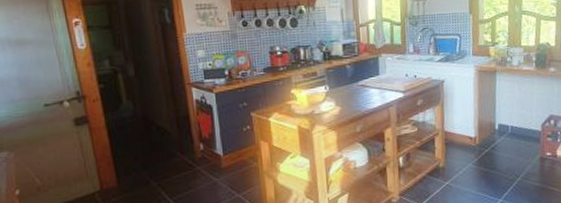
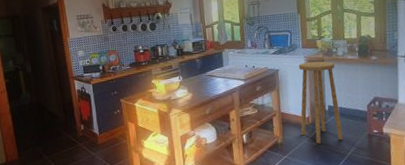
stool: none [466,72,512,169] -> present [298,61,343,144]

